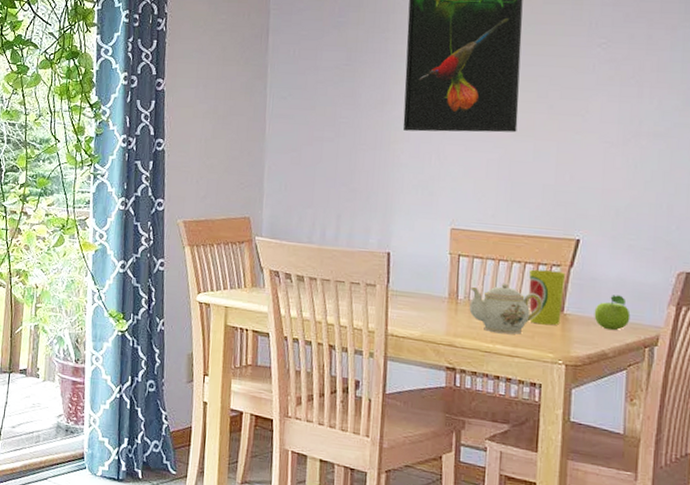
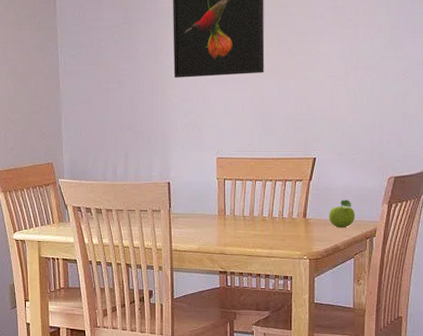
teapot: present [469,283,543,335] -> none [235,198,290,240]
cup: present [529,269,566,326] -> none [279,185,307,229]

